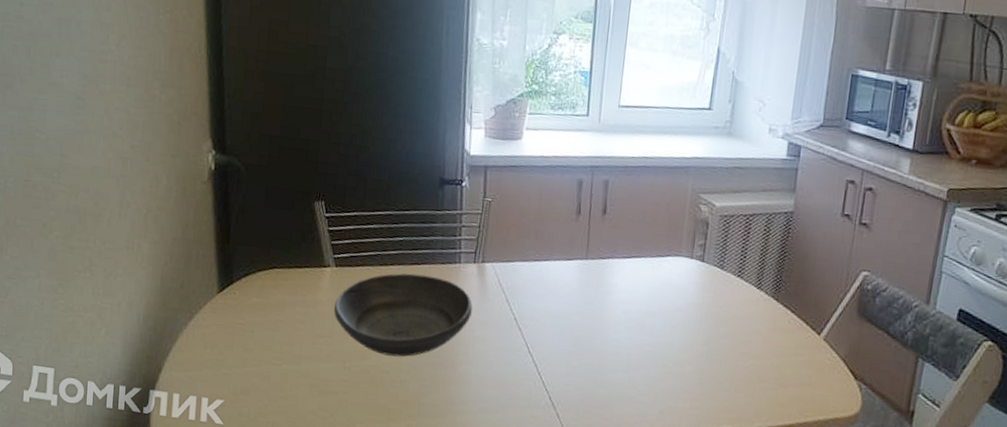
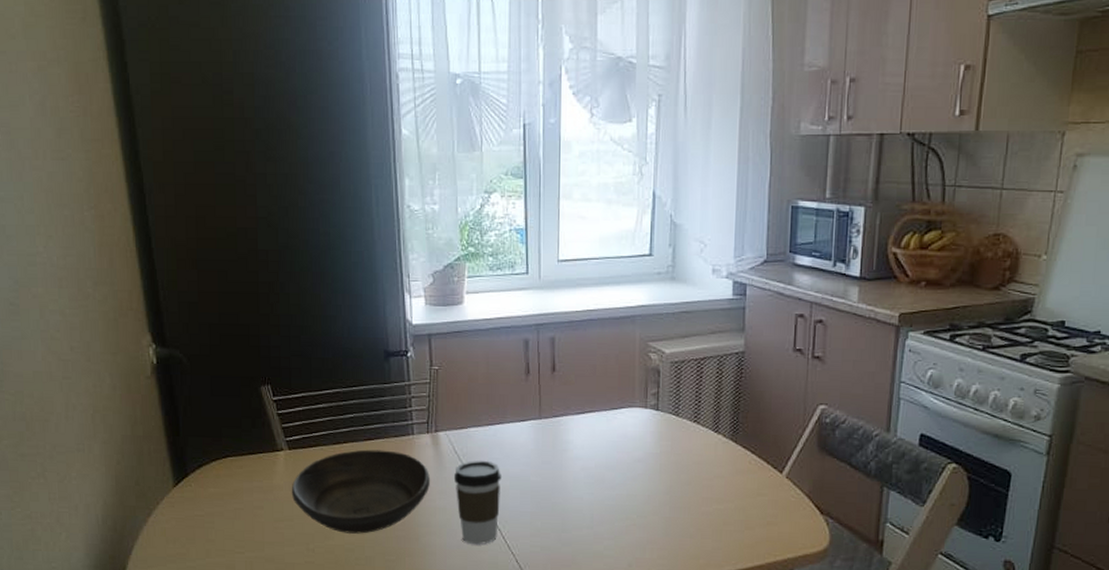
coffee cup: none [495,294,543,379] -> present [453,460,502,545]

